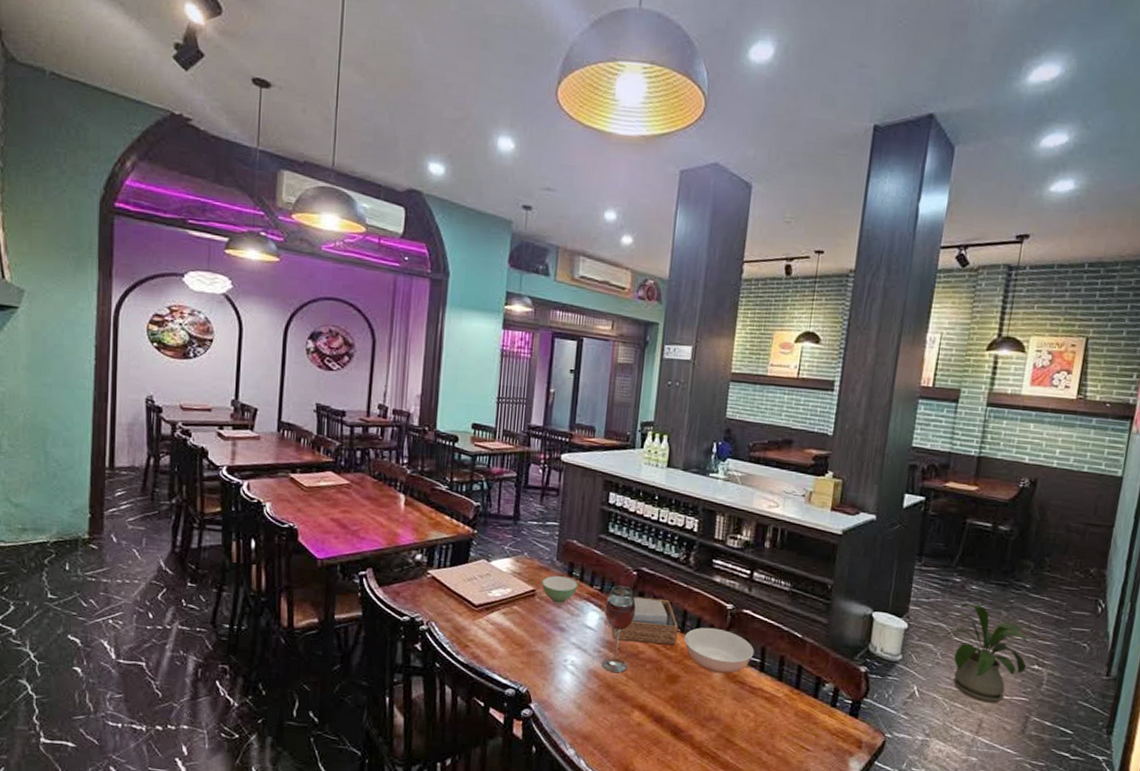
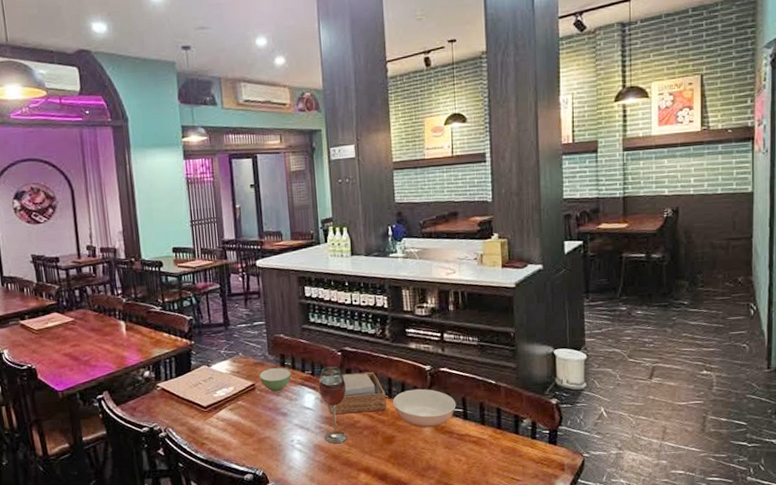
house plant: present [945,603,1033,703] -> none [620,326,698,411]

